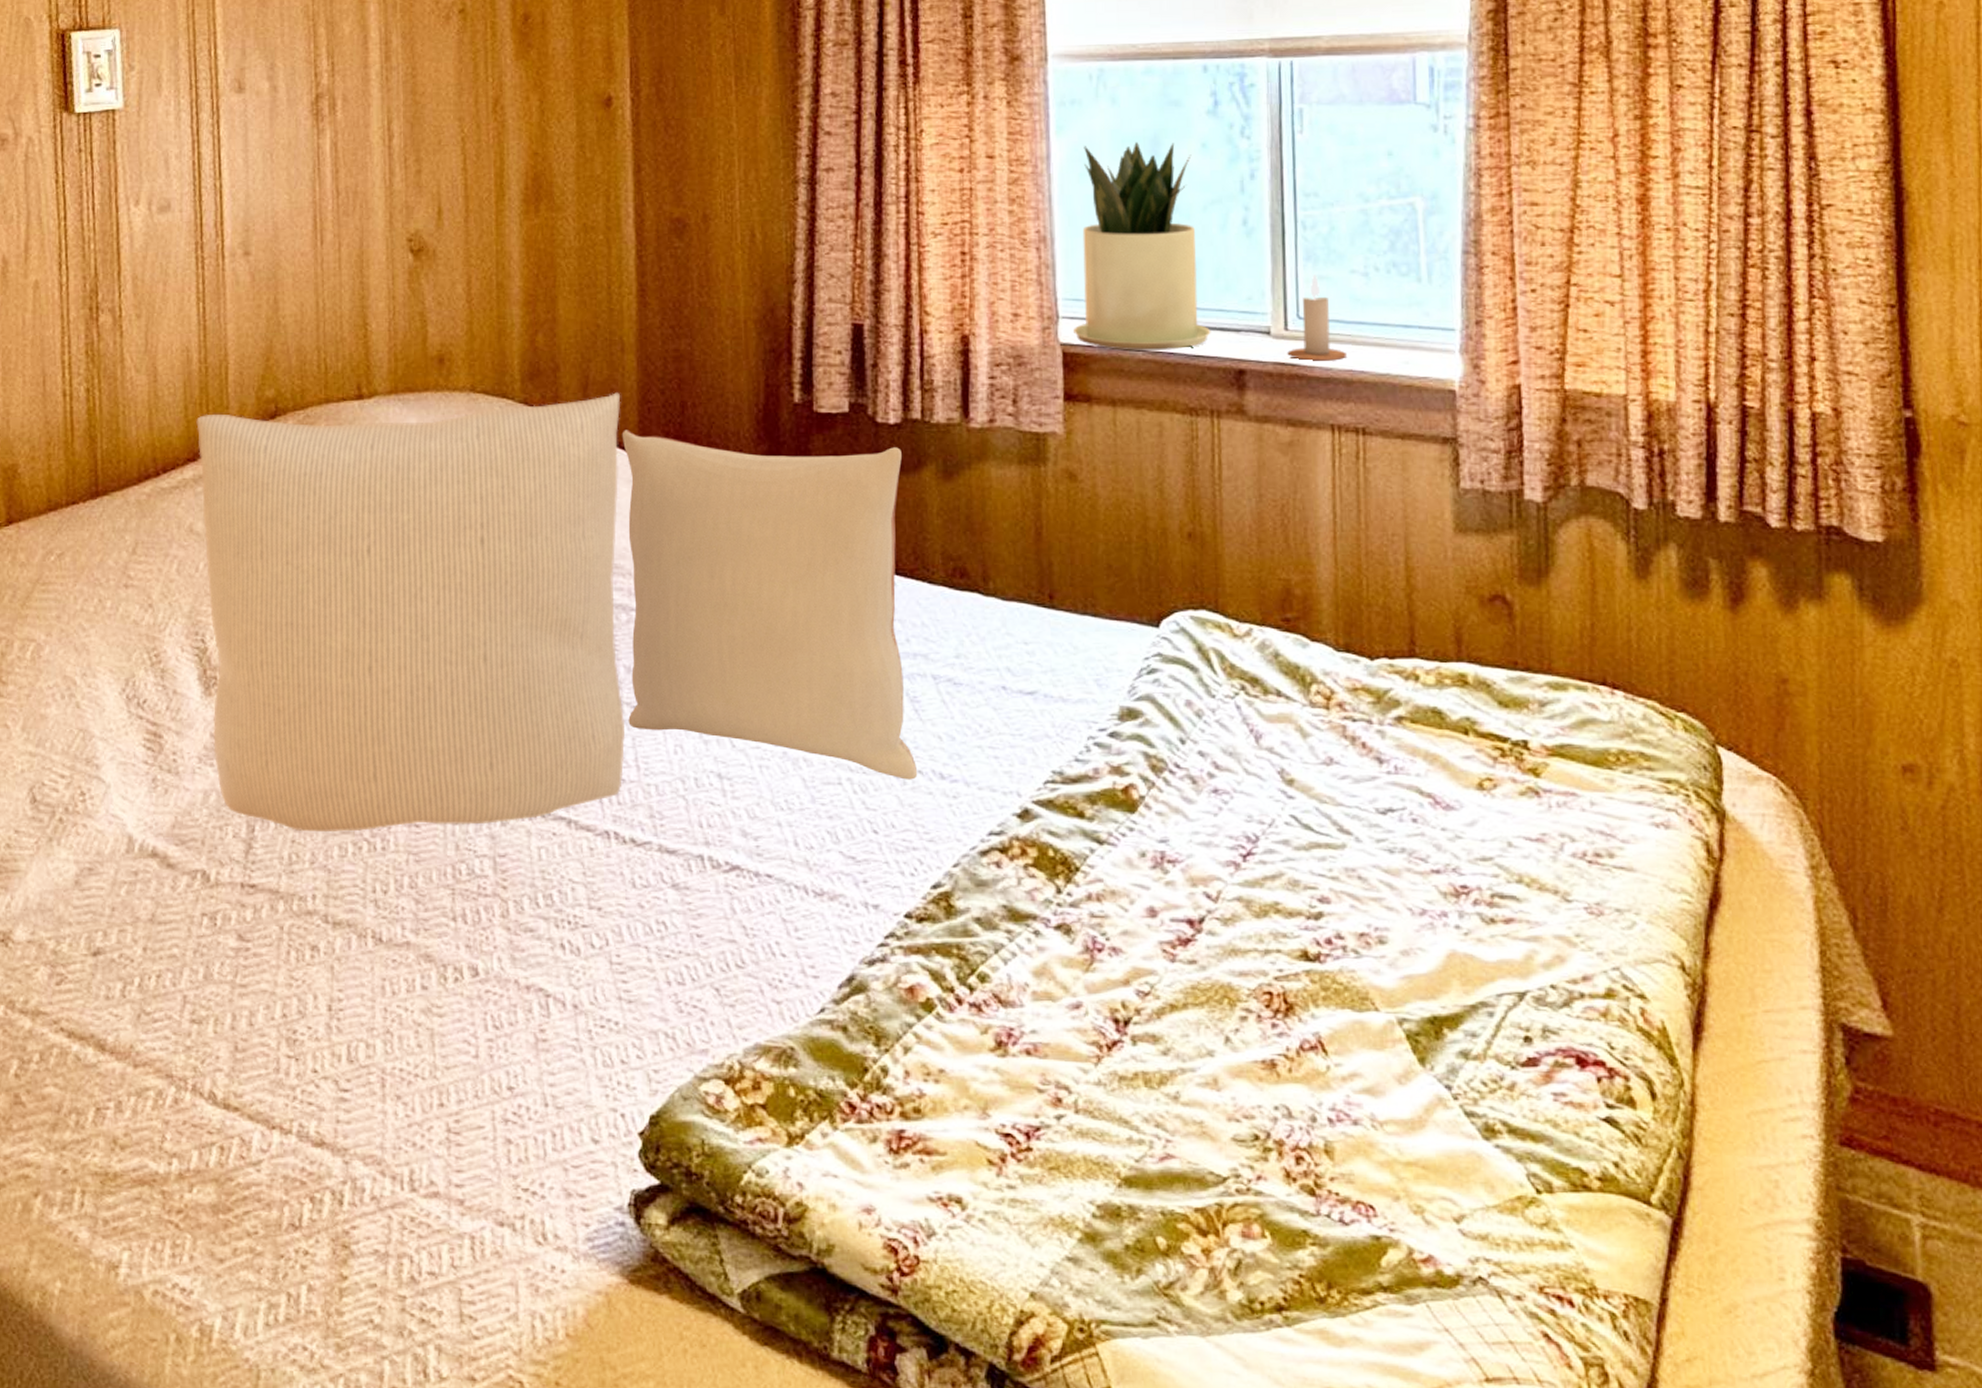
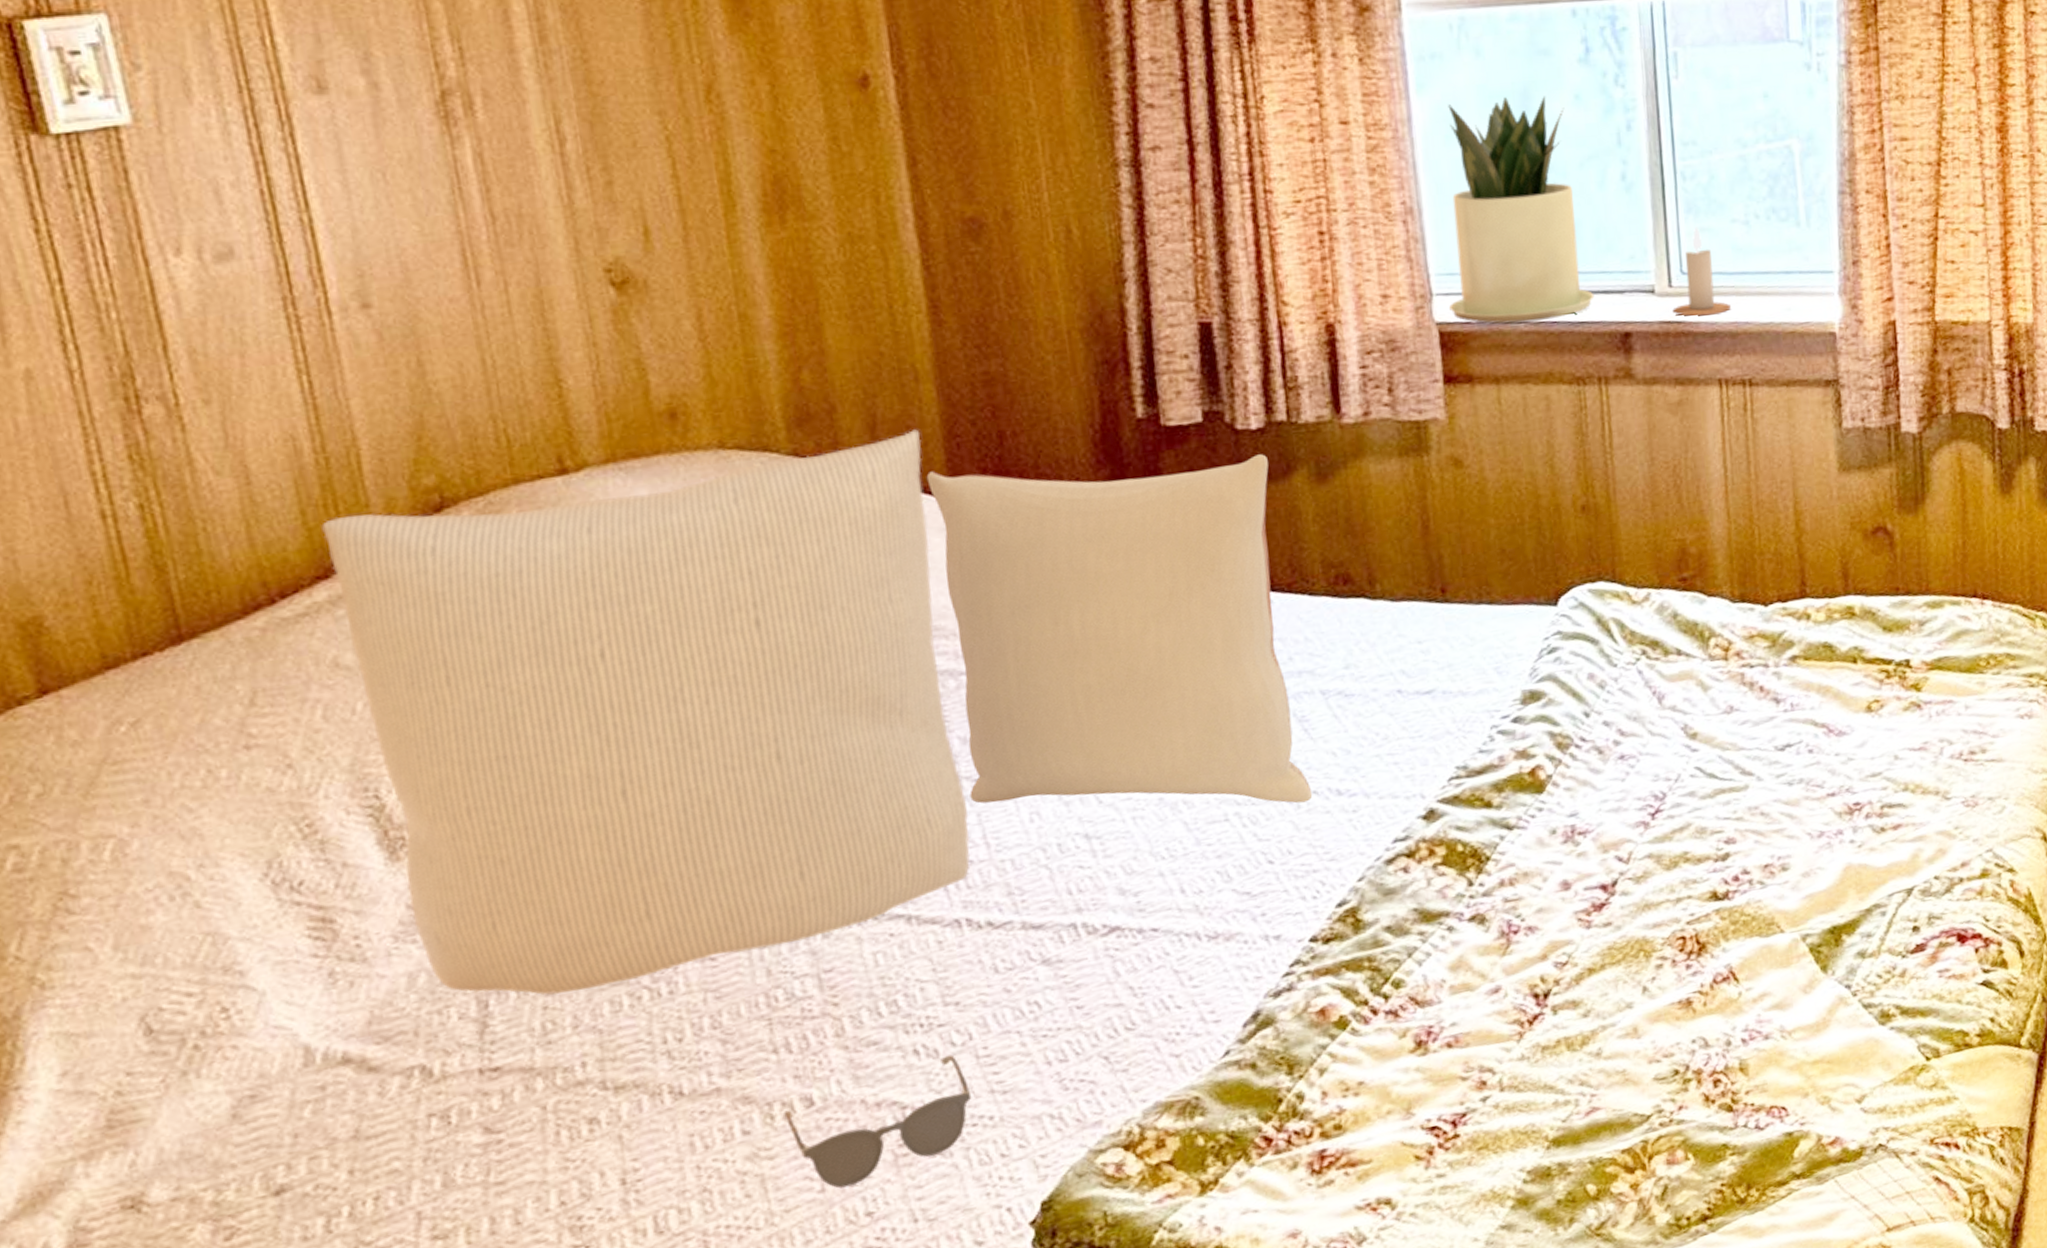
sunglasses: none [456,955,603,1058] -> present [785,1055,972,1189]

